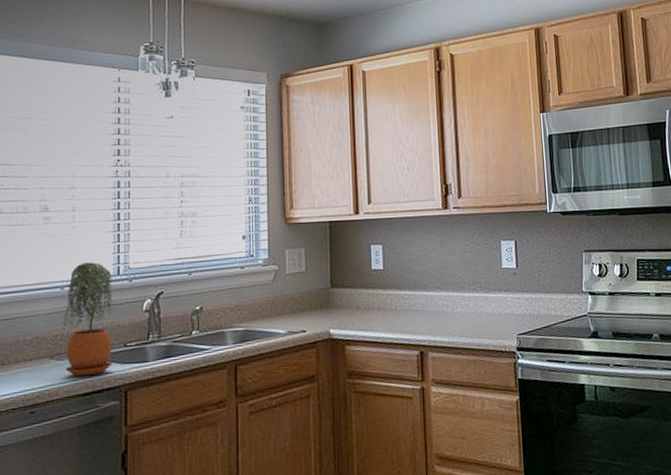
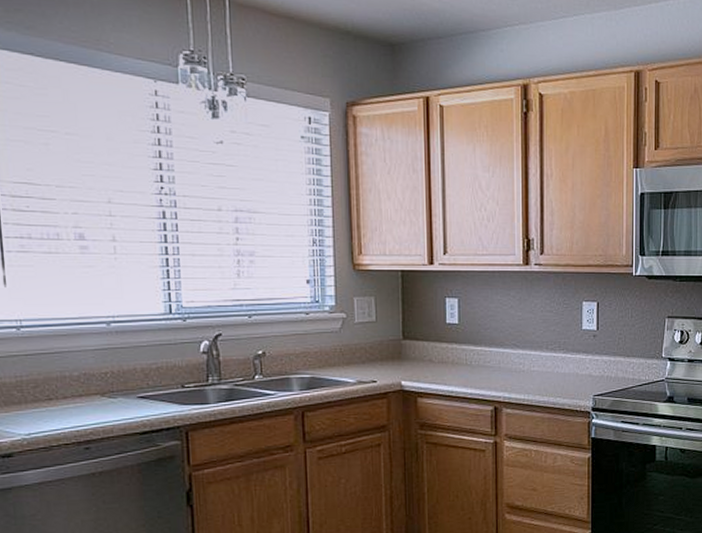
potted plant: present [62,262,114,377] -> none [112,298,171,415]

